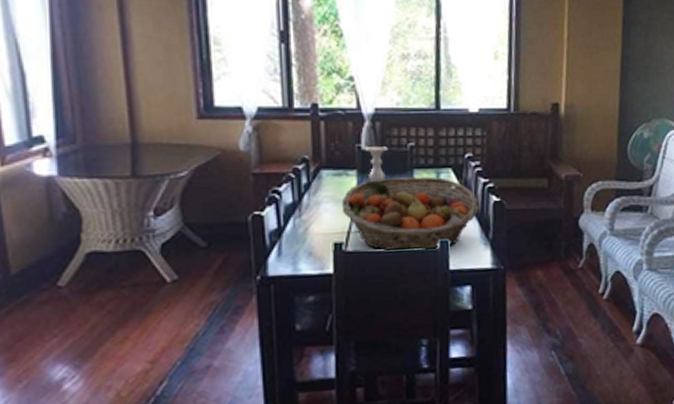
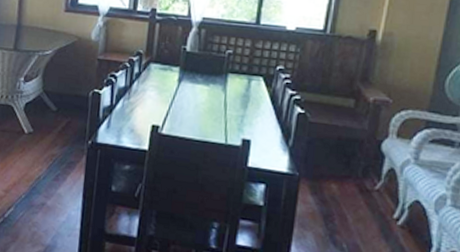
fruit basket: present [341,176,479,251] -> none [162,77,284,146]
candle holder: present [365,146,389,182] -> none [188,49,209,79]

